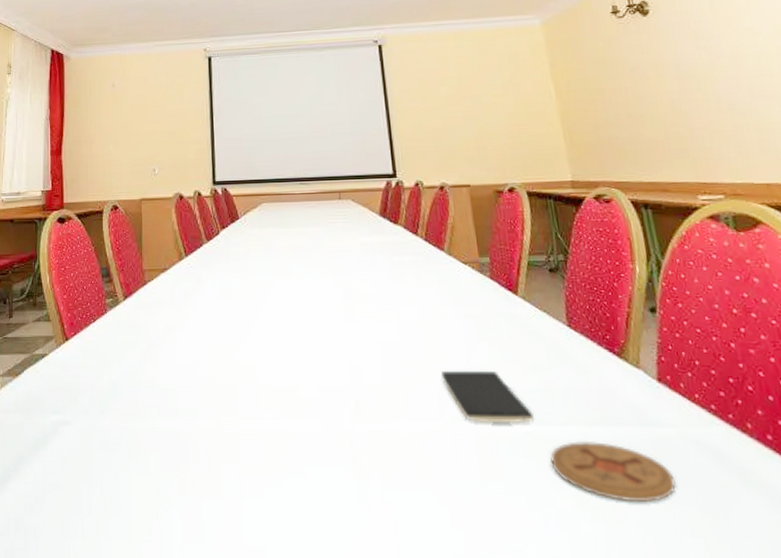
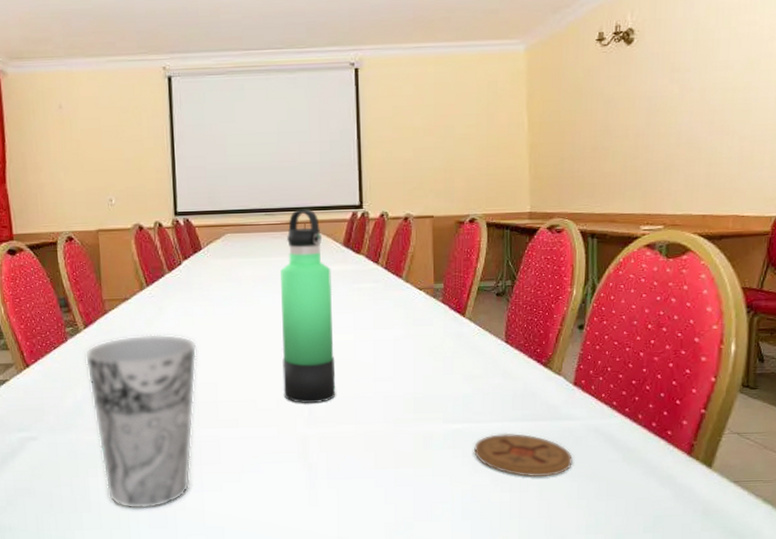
cup: none [123,307,235,518] -> present [84,333,197,509]
thermos bottle: none [317,177,384,394] -> present [281,208,336,404]
smartphone: present [441,370,534,424] -> none [389,381,465,424]

